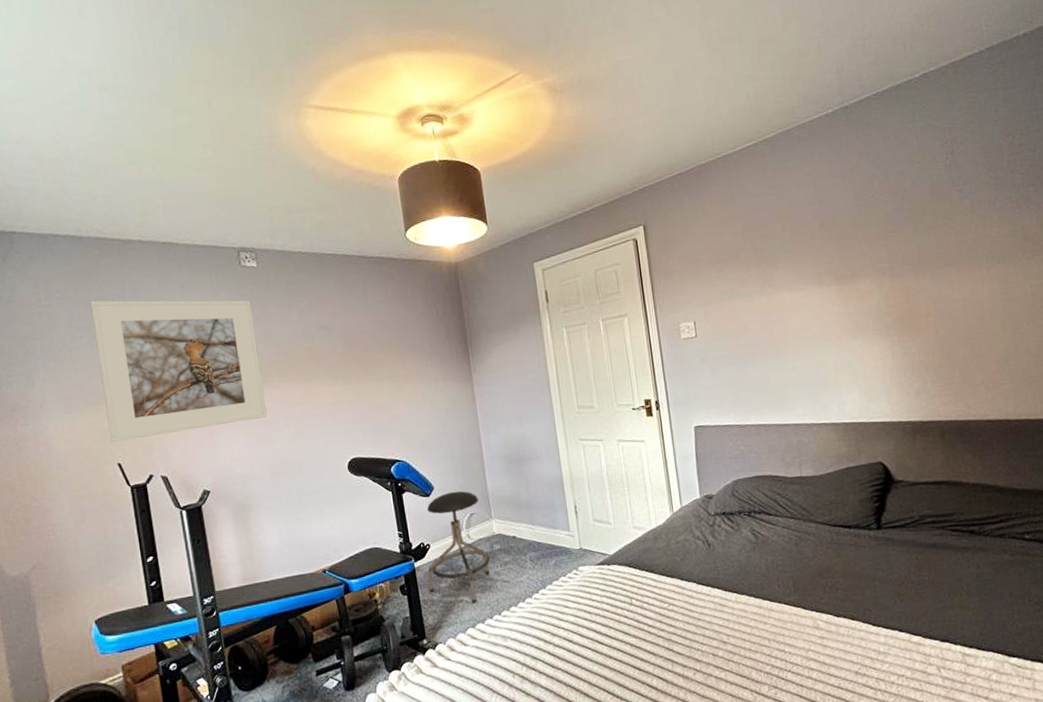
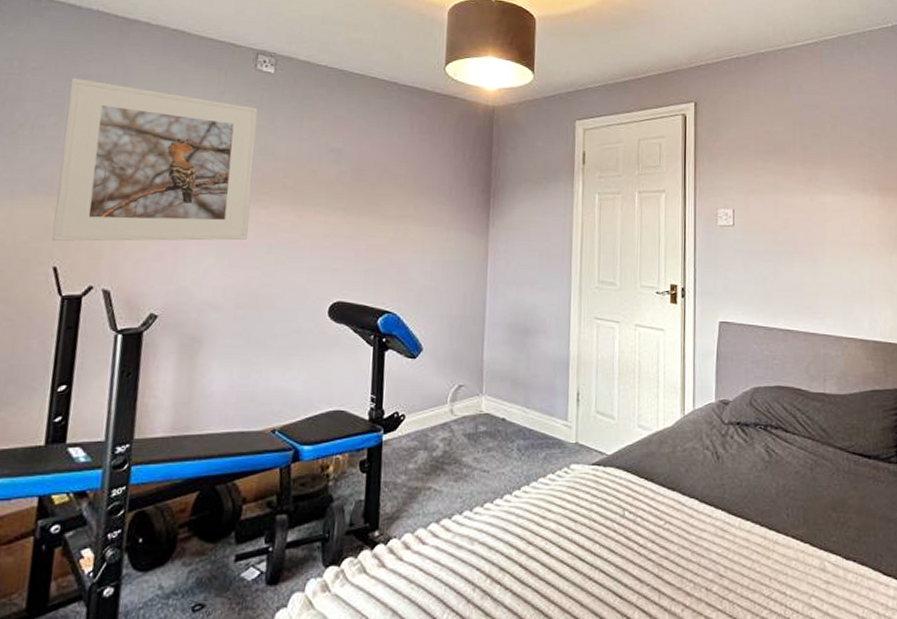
stool: present [427,490,490,604] -> none [393,356,472,493]

